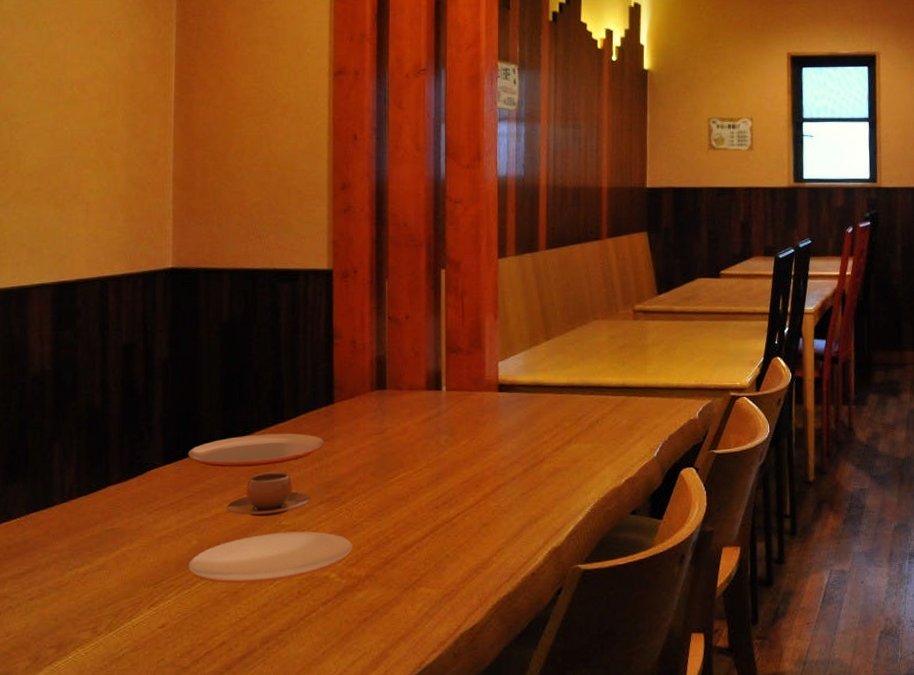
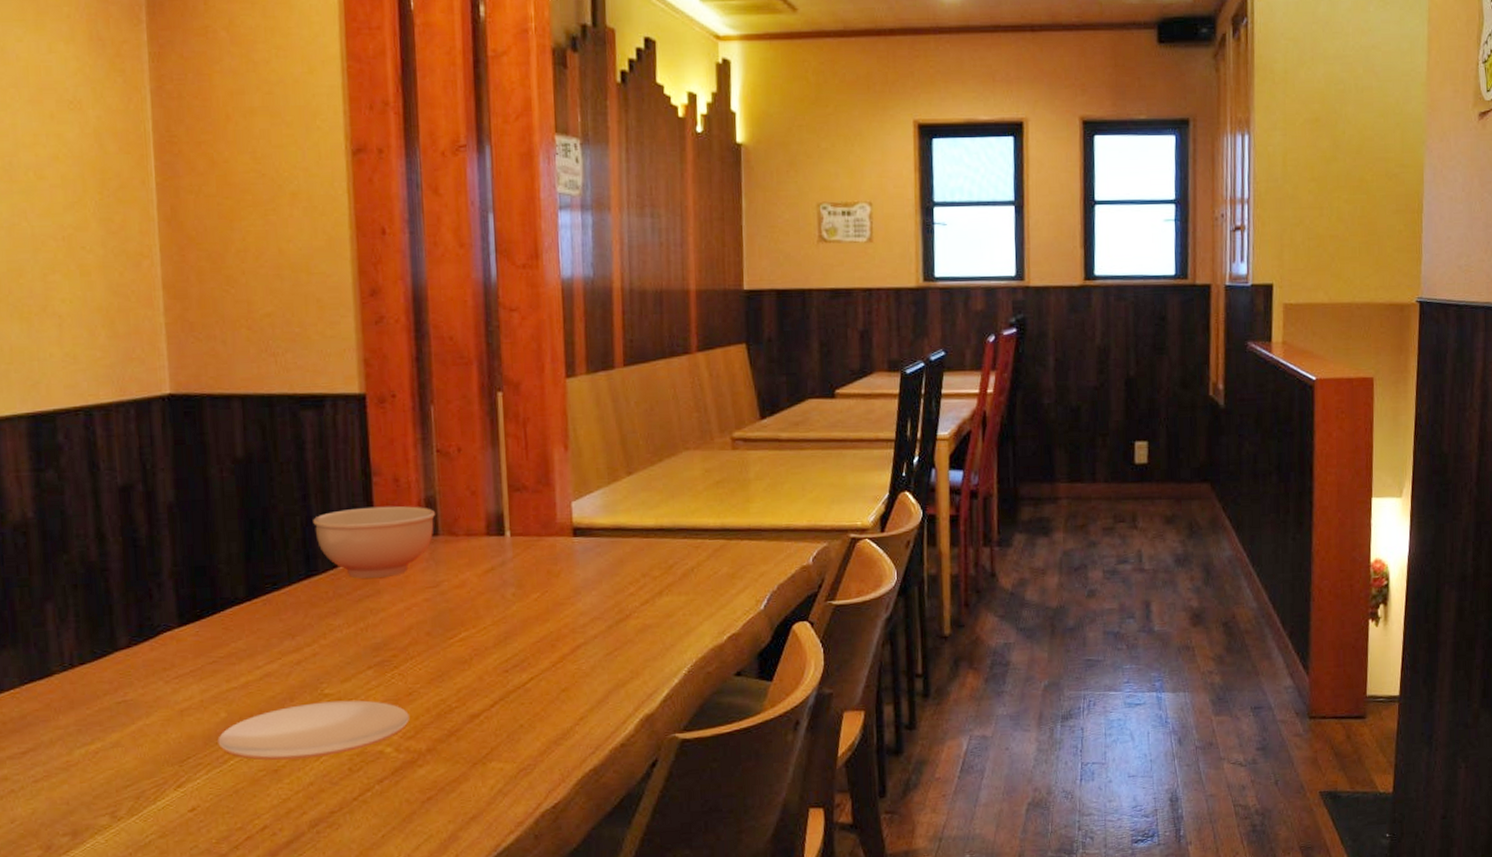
plate: present [187,433,325,468] -> none [206,588,369,629]
teacup: present [226,472,312,517] -> none [257,633,358,685]
soup bowl: none [282,364,385,425] -> present [313,506,436,579]

